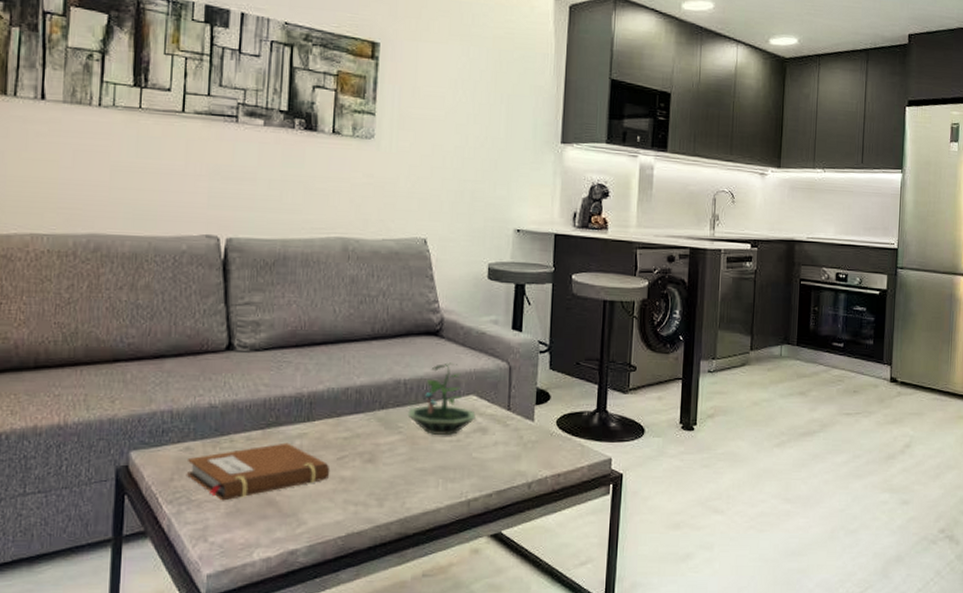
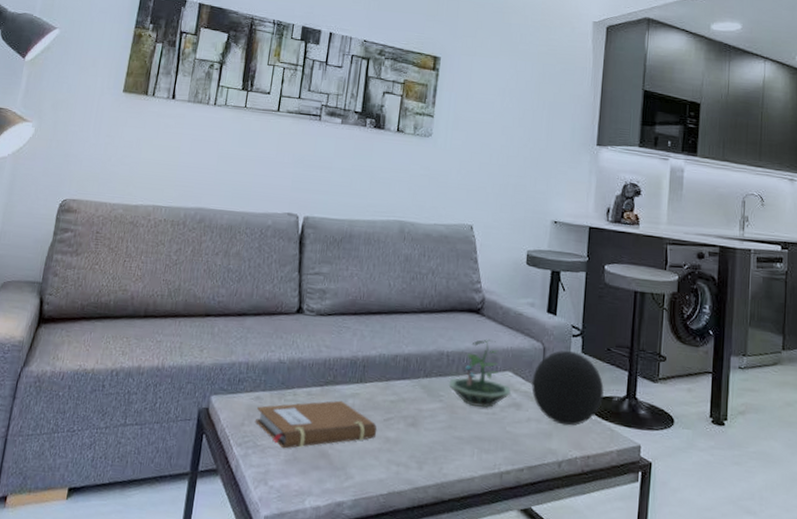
decorative orb: none [498,367,573,446] -> present [531,350,604,426]

